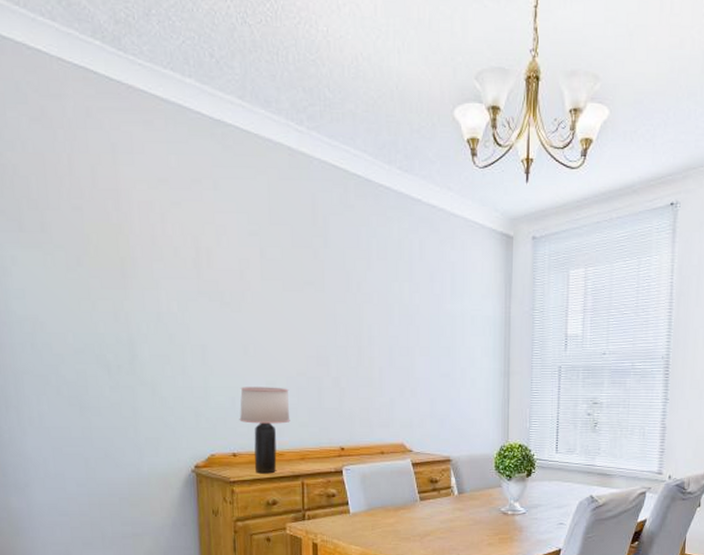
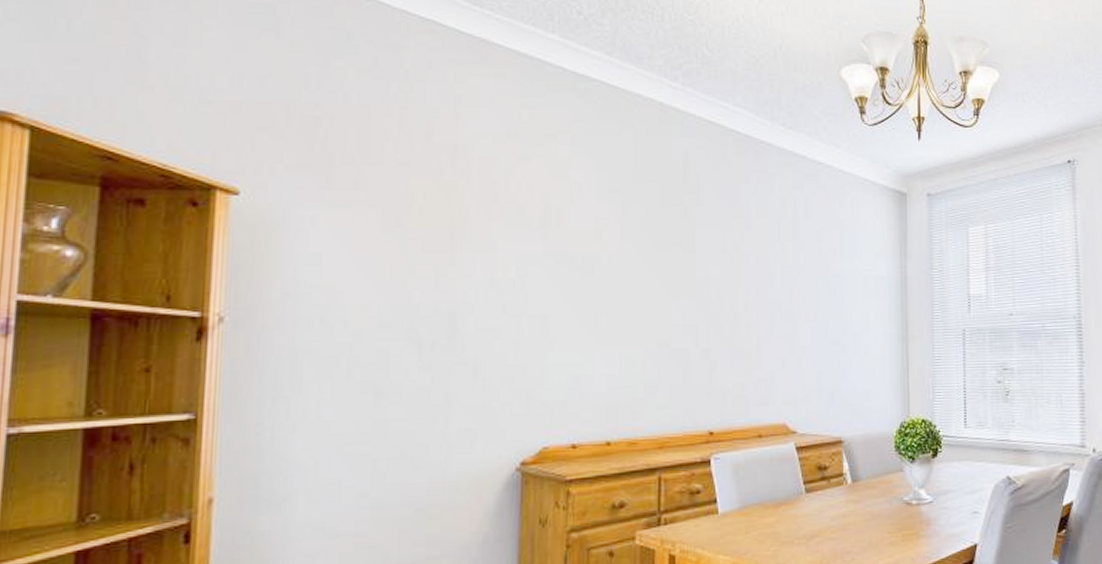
table lamp: present [239,387,290,474] -> none [583,362,648,469]

